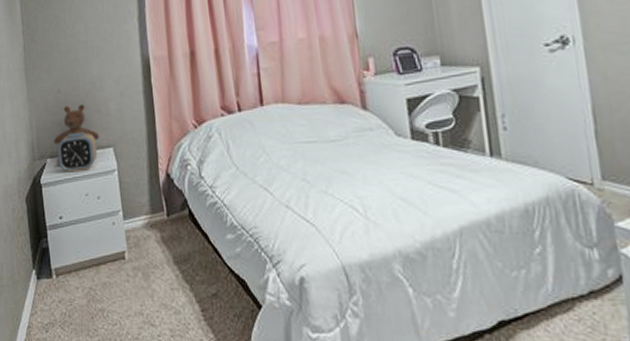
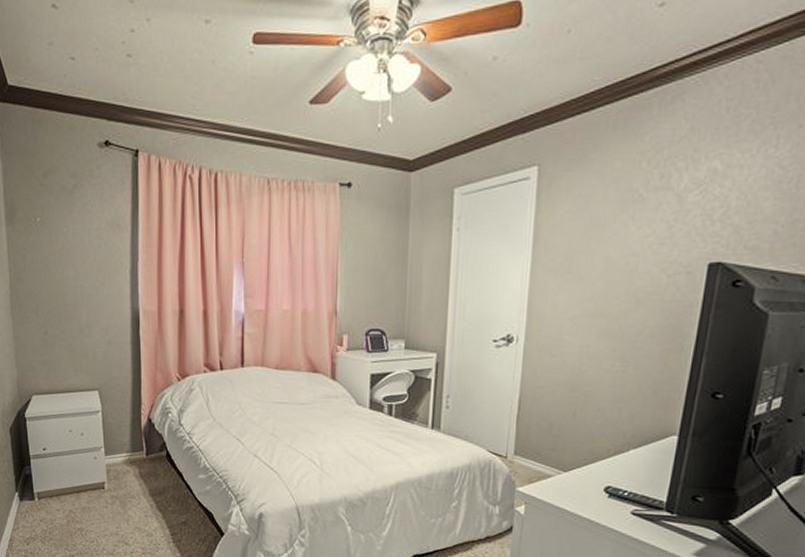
teddy bear: present [54,104,100,165] -> none [39,348,86,402]
alarm clock: present [57,132,98,173] -> none [42,374,83,410]

